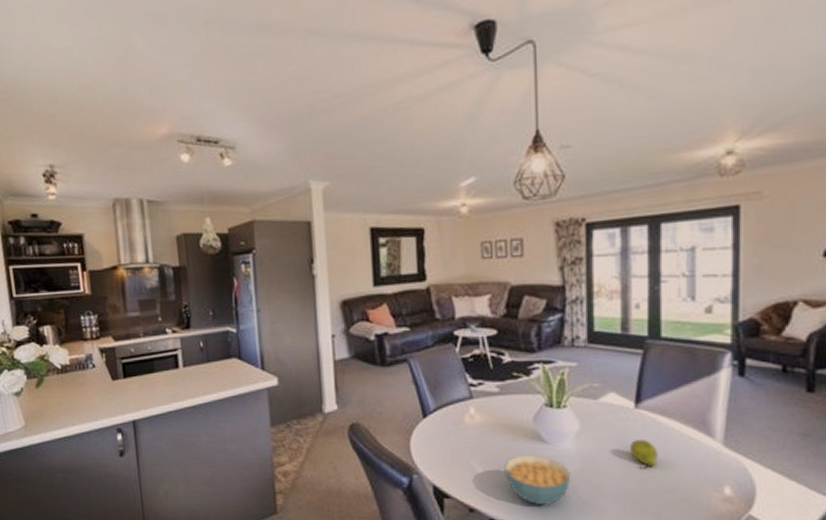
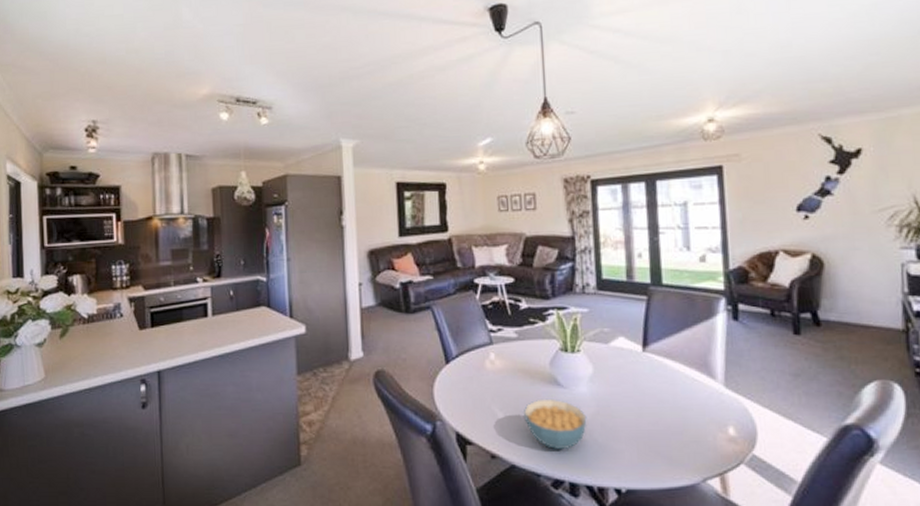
fruit: present [630,440,658,469] -> none [640,382,666,411]

